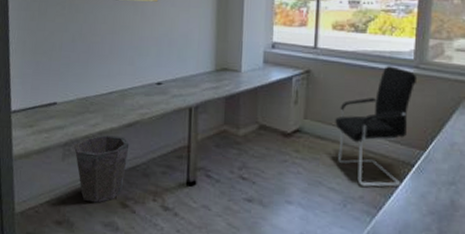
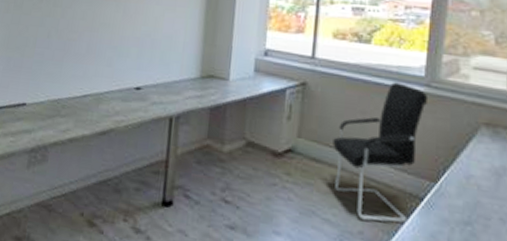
waste bin: present [74,135,130,203] -> none [41,142,102,219]

